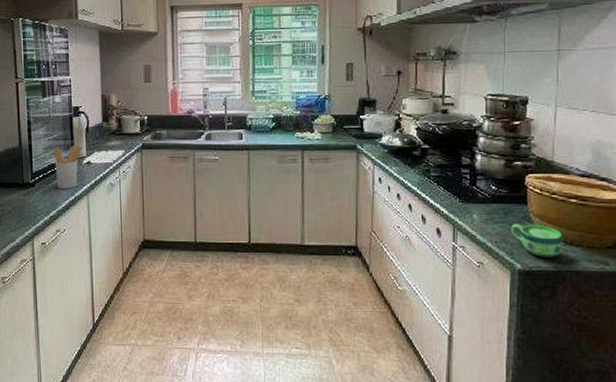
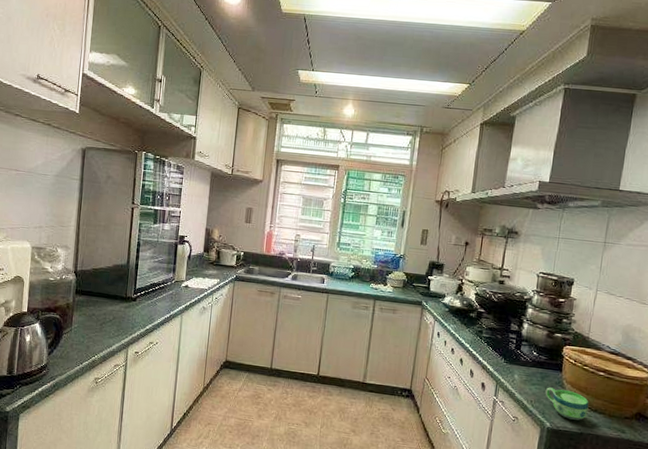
utensil holder: present [53,145,82,189] -> none [155,269,183,308]

